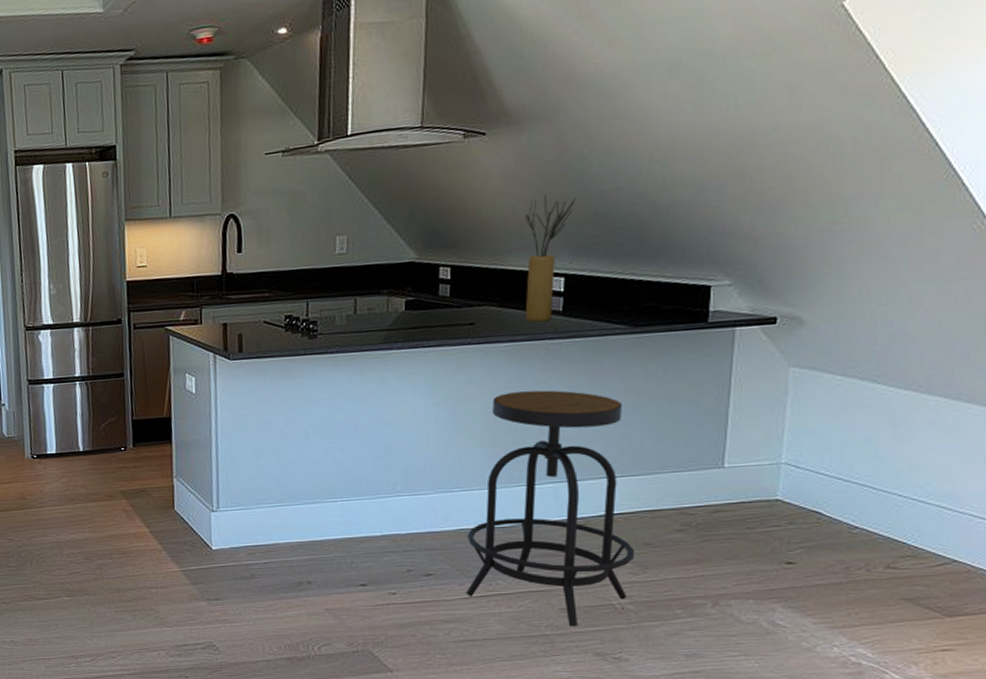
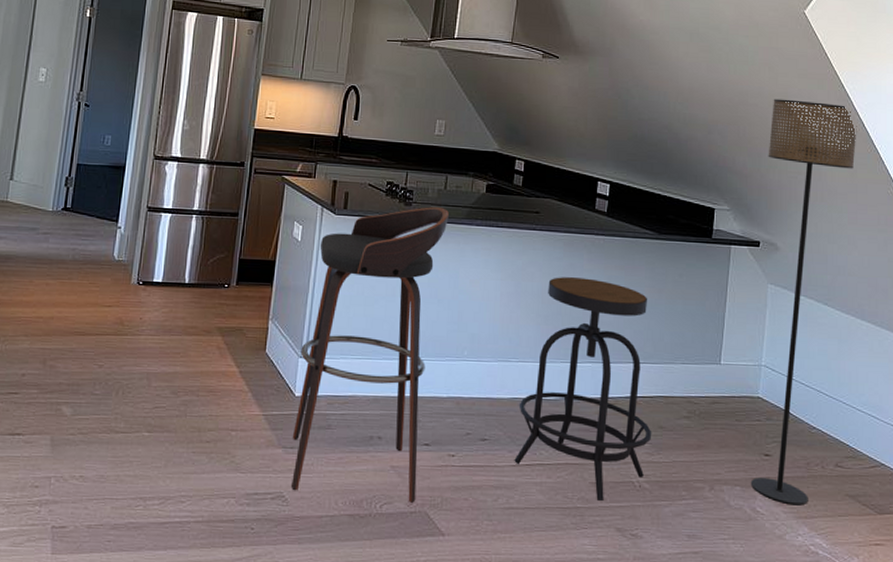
bar stool: none [211,335,363,643] -> present [290,207,449,503]
vase: present [525,195,576,323] -> none [578,114,621,220]
floor lamp: none [769,122,926,615] -> present [752,99,857,506]

